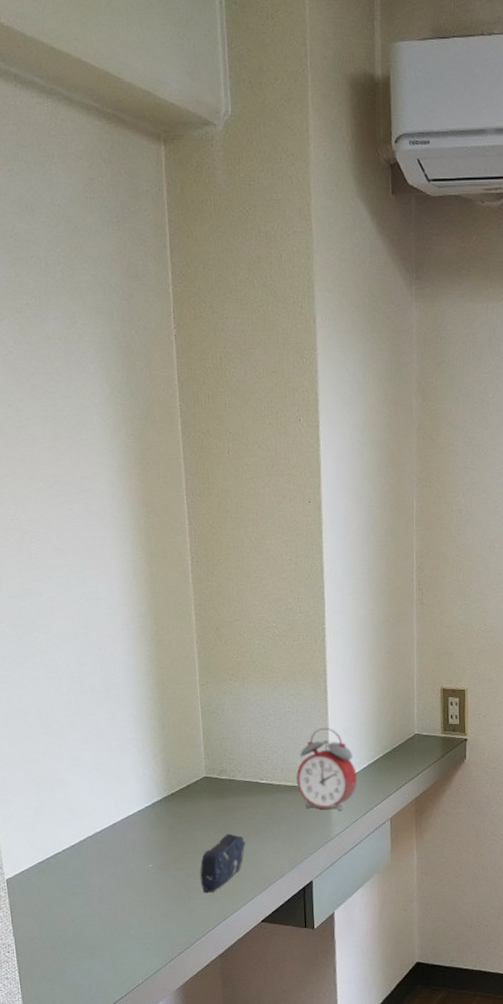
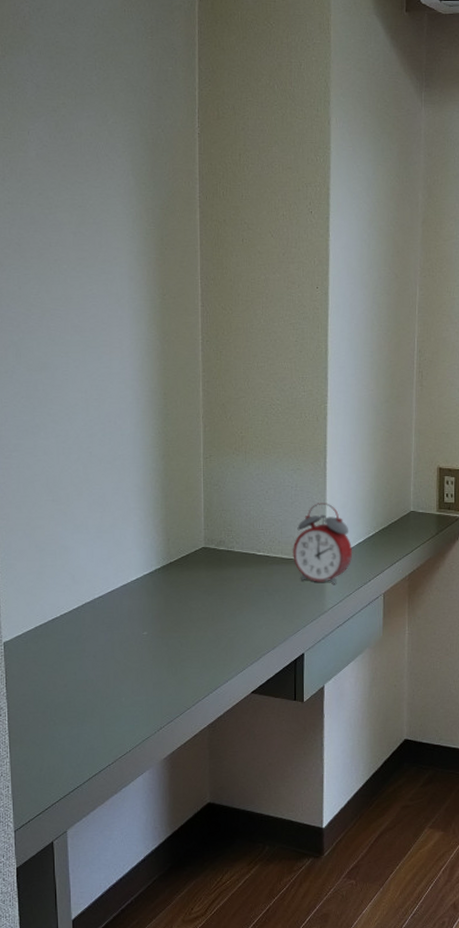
pencil case: present [200,833,246,894] -> none [193,604,240,663]

